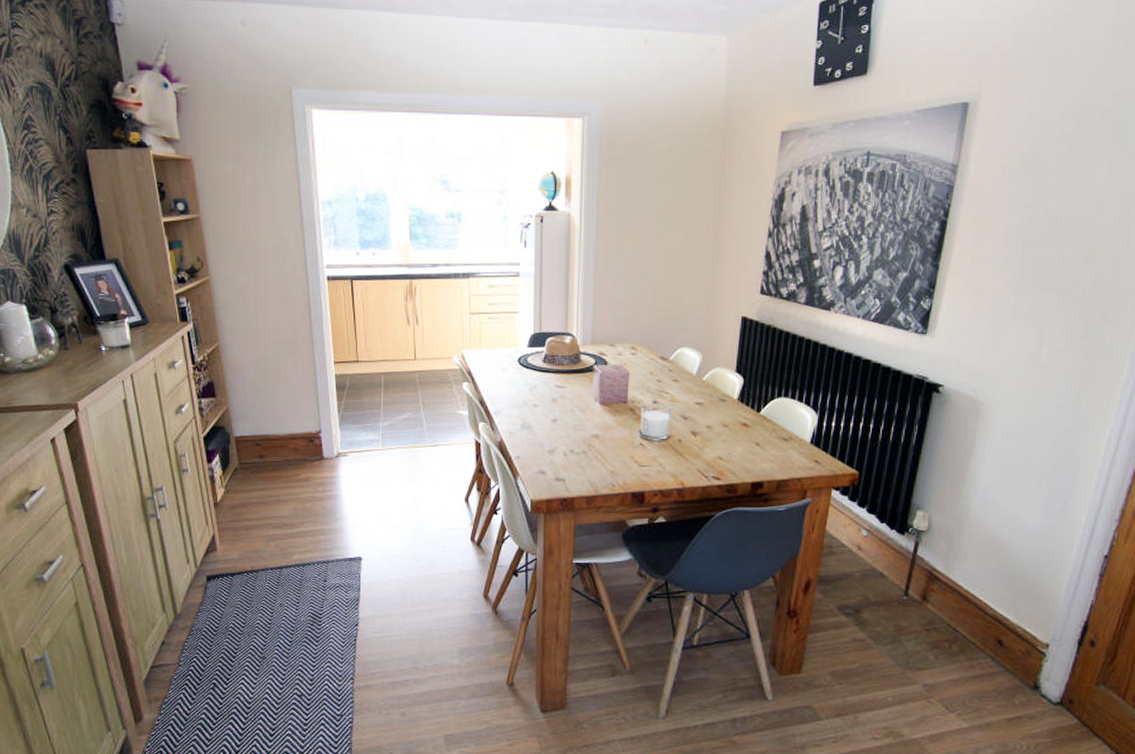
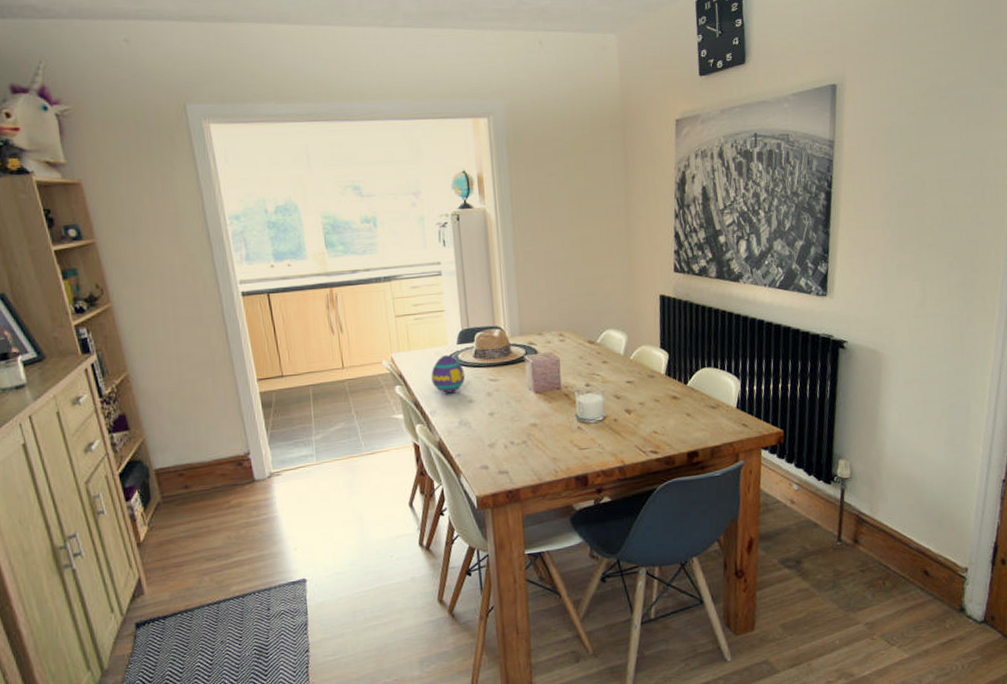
decorative egg: none [499,357,533,395] -> present [431,355,466,393]

